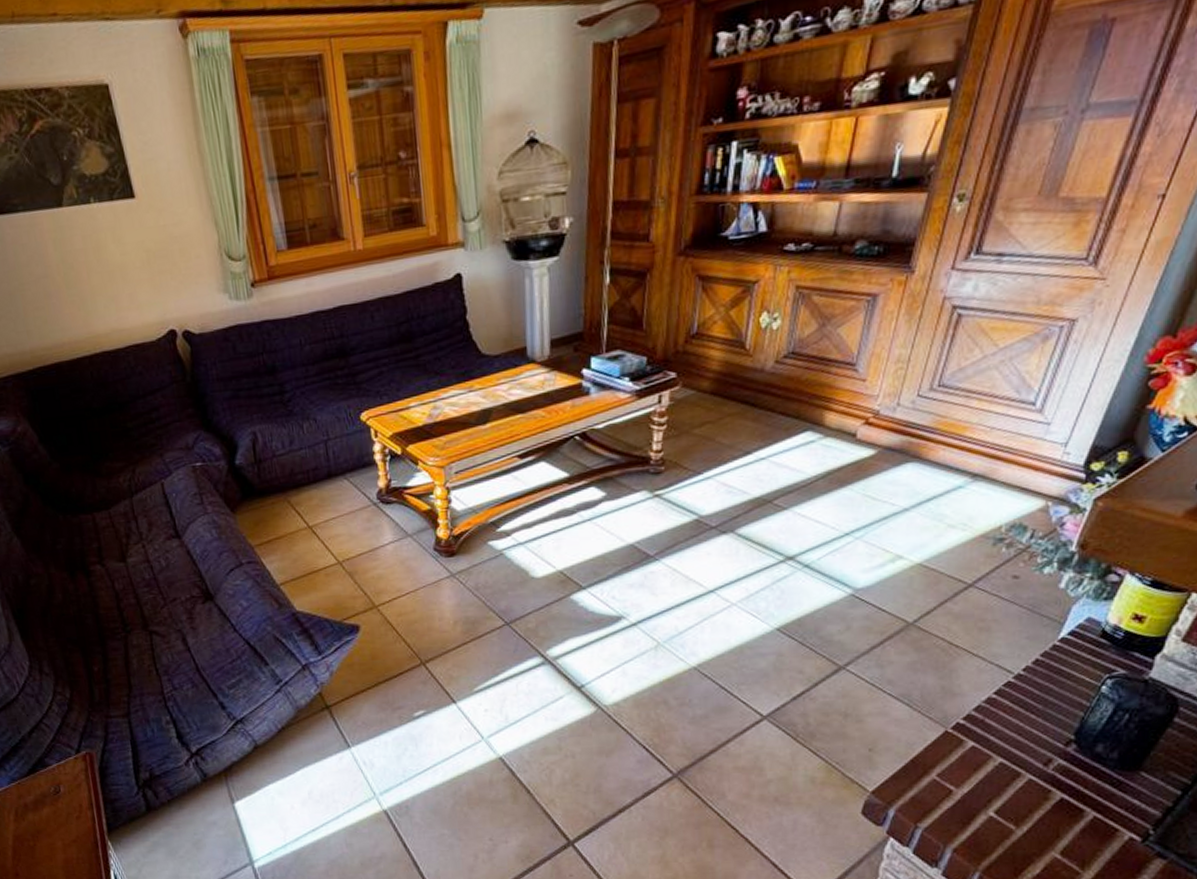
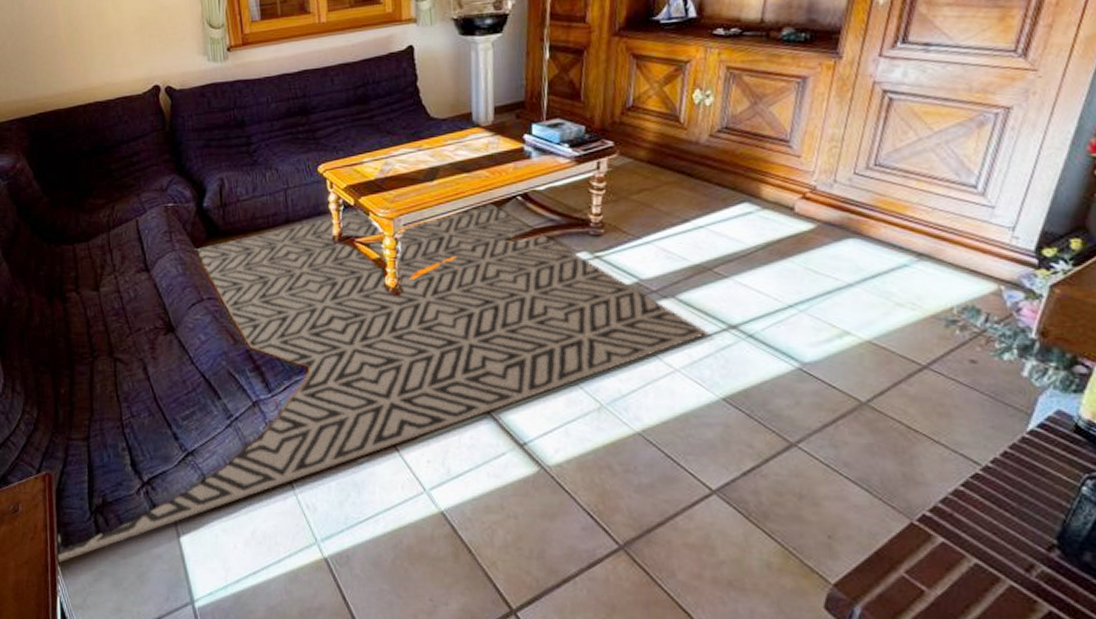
rug: none [104,444,763,839] -> present [56,202,706,564]

